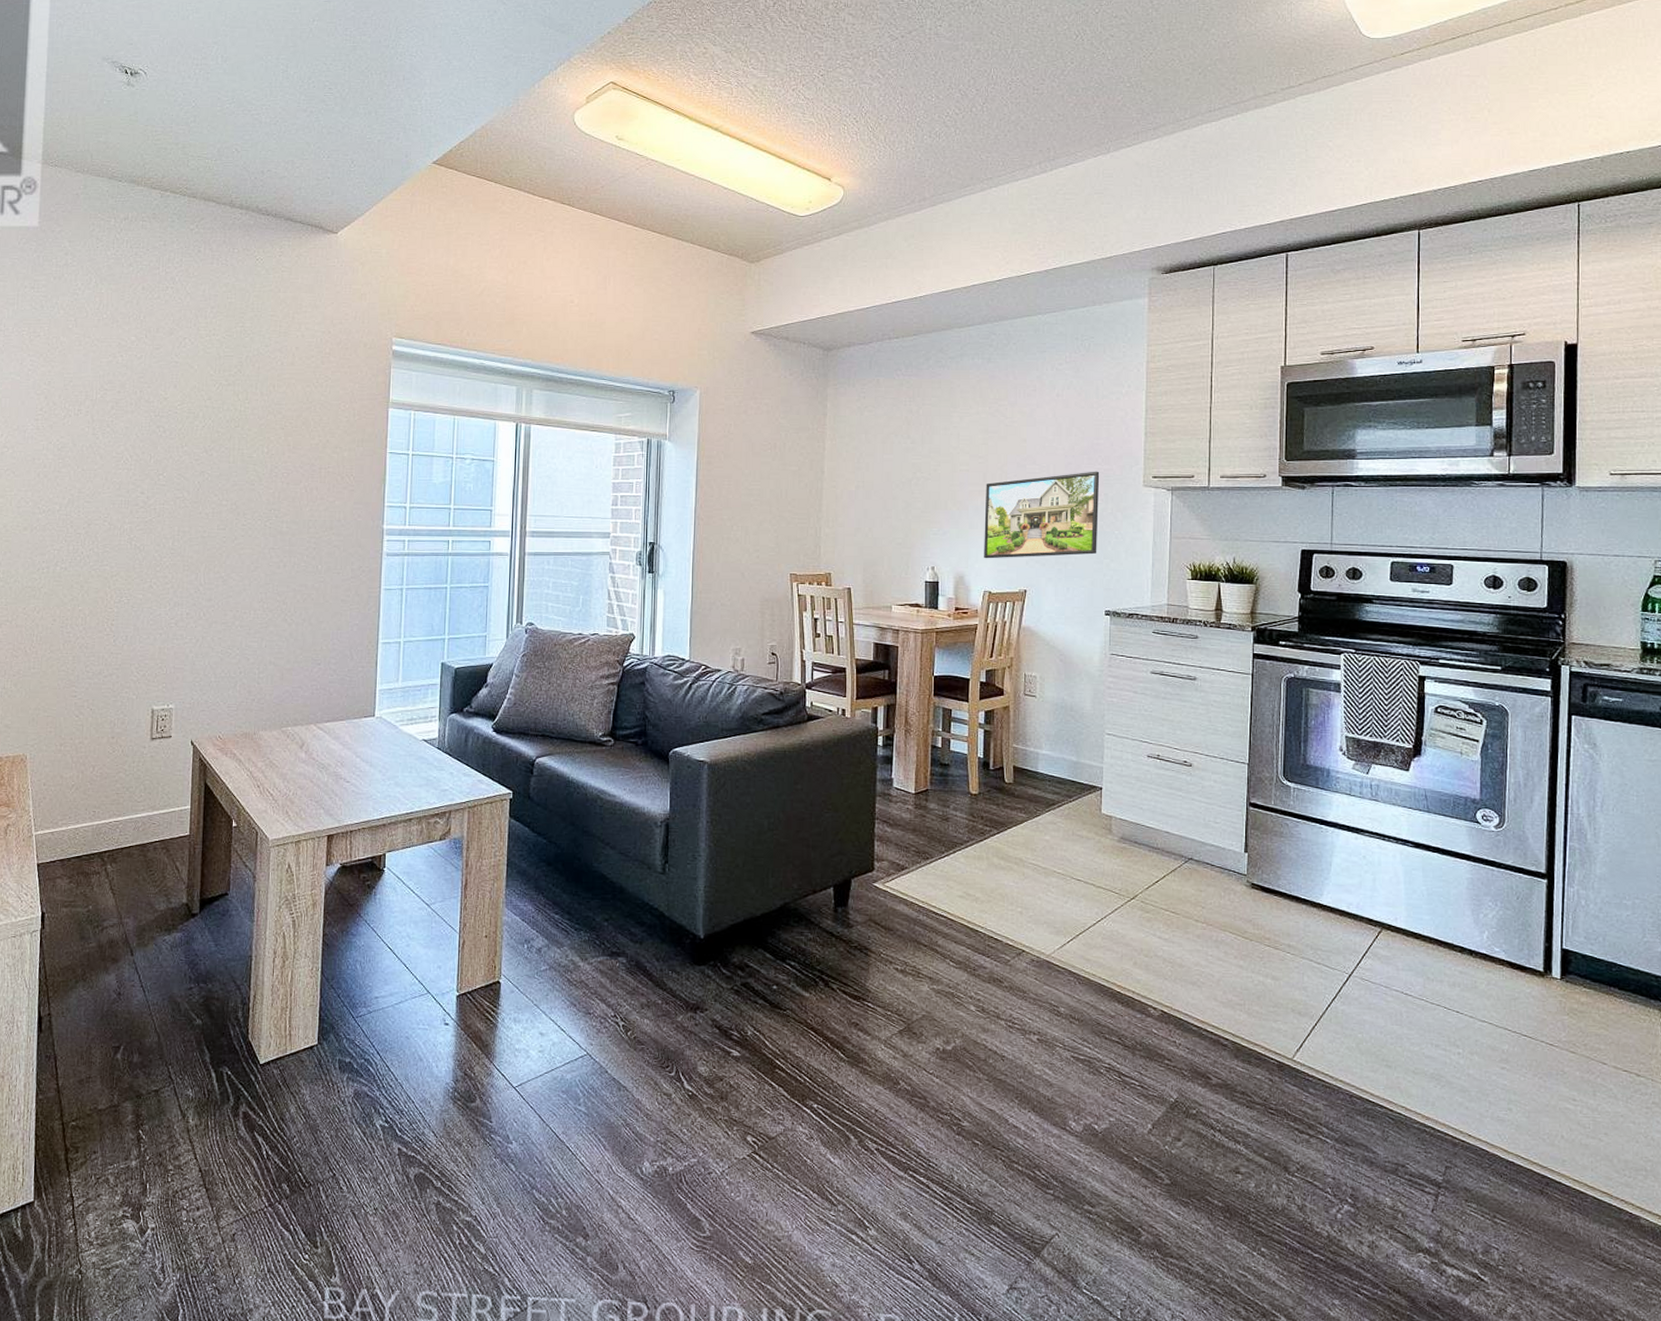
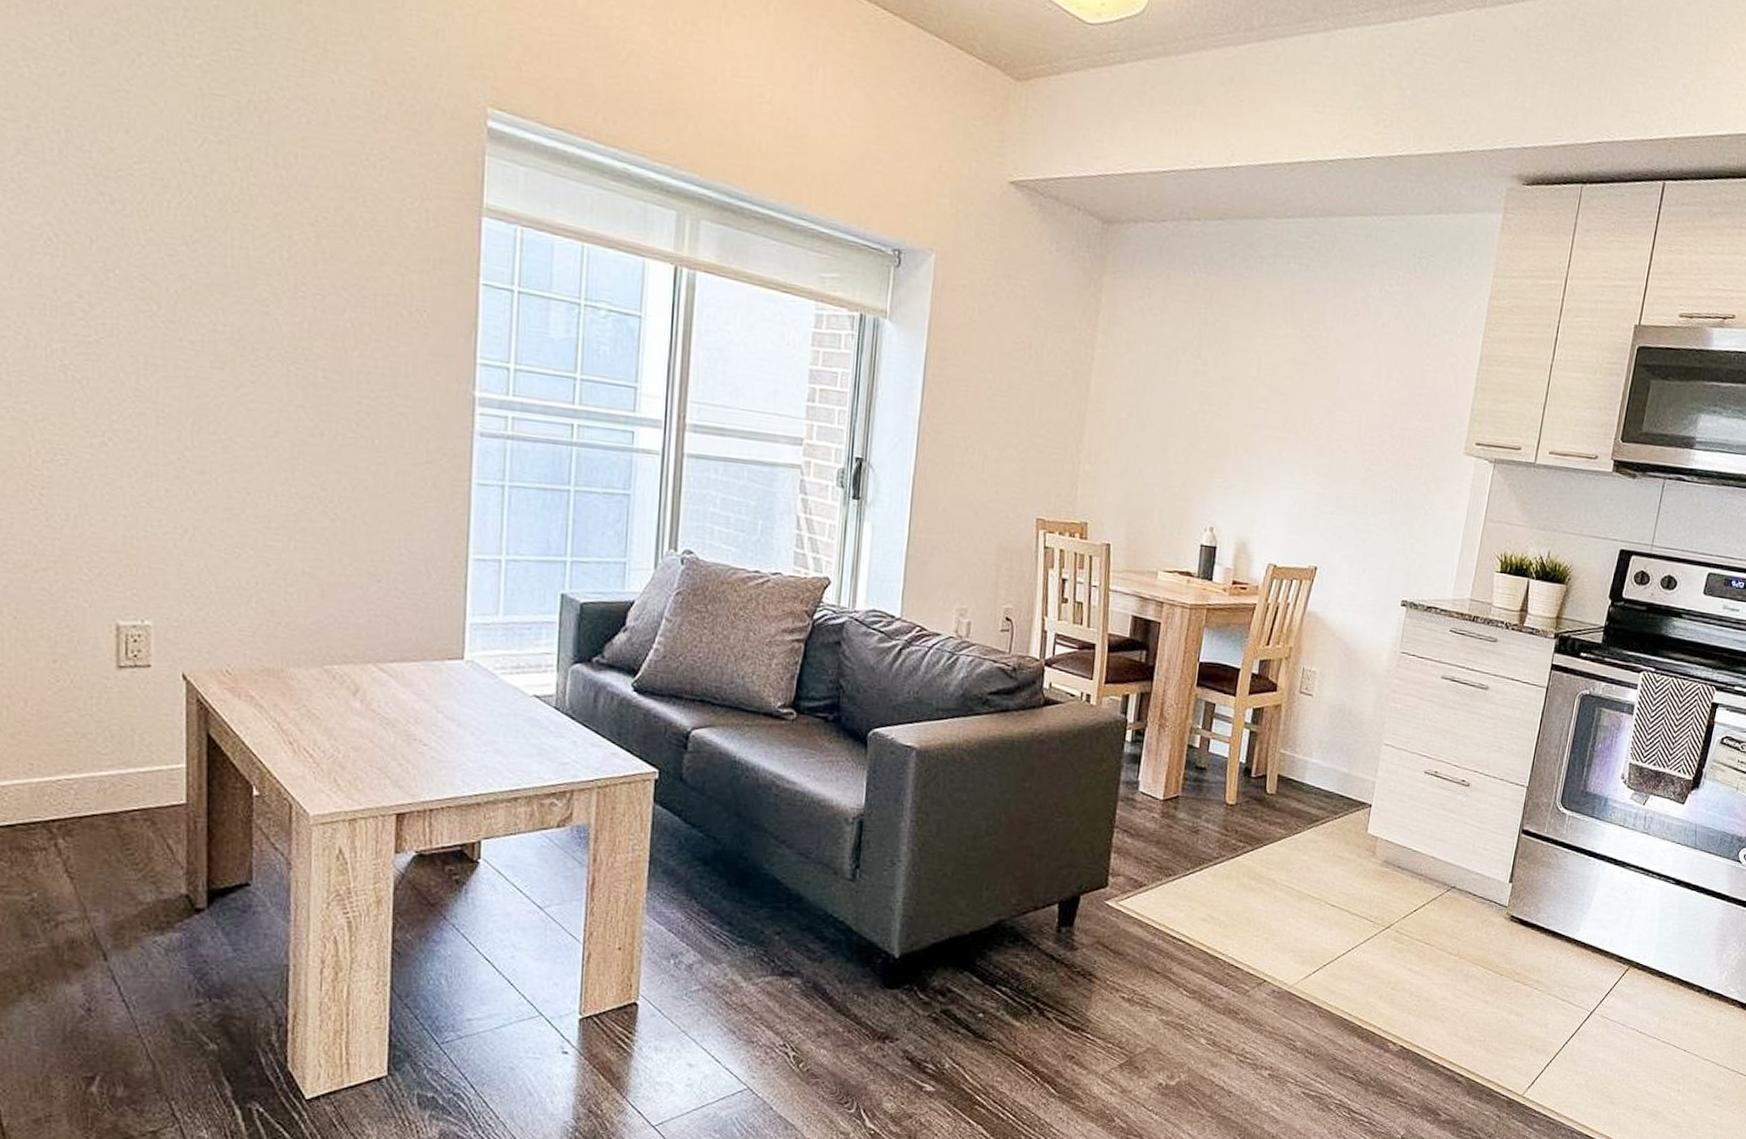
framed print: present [984,471,1100,559] -> none [1273,428,1418,532]

